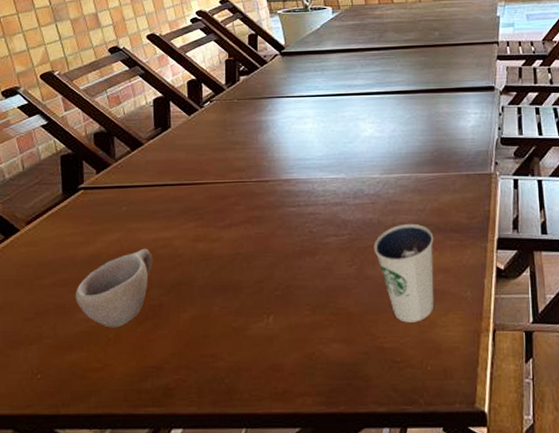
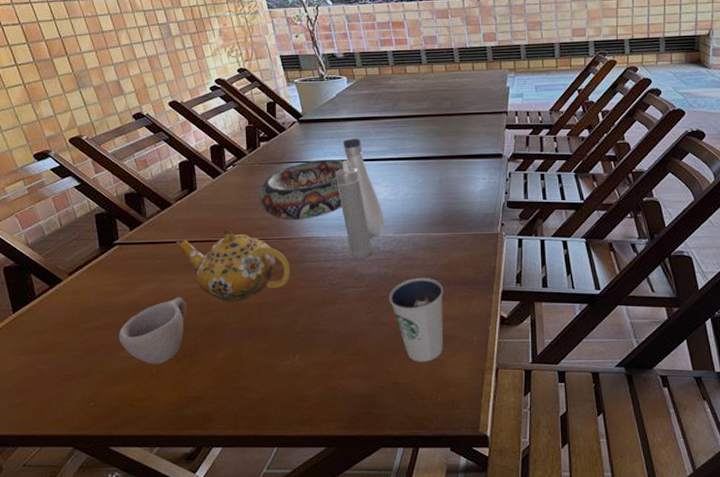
teapot: none [145,172,267,254] -> present [176,230,291,302]
decorative bowl: none [236,94,327,161] -> present [259,160,344,221]
water bottle: none [317,70,370,202] -> present [335,137,385,258]

